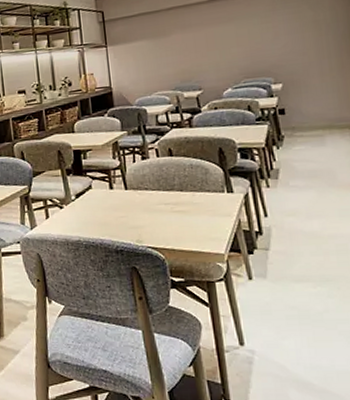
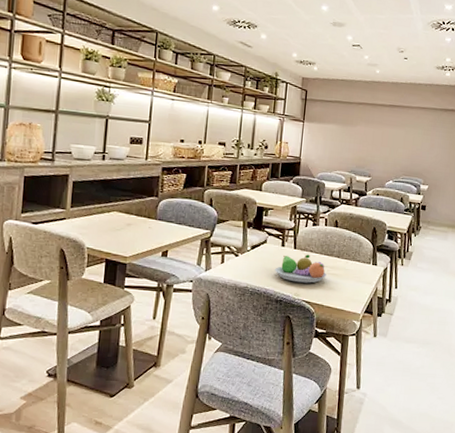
fruit bowl: none [107,193,171,227] -> present [275,254,327,283]

